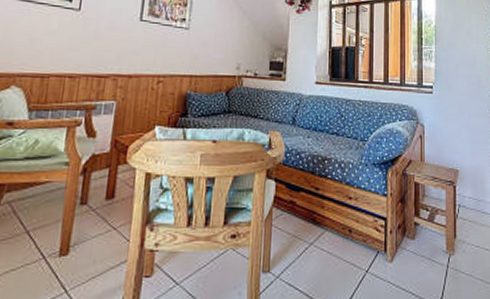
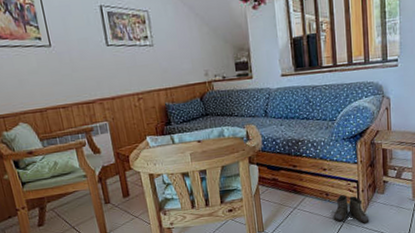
boots: none [354,234,397,278] -> present [332,195,370,224]

